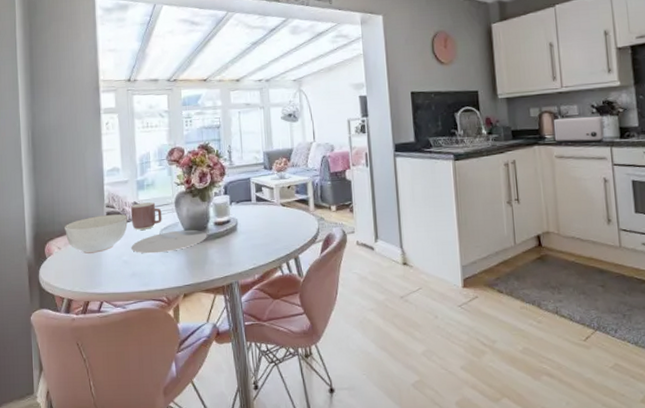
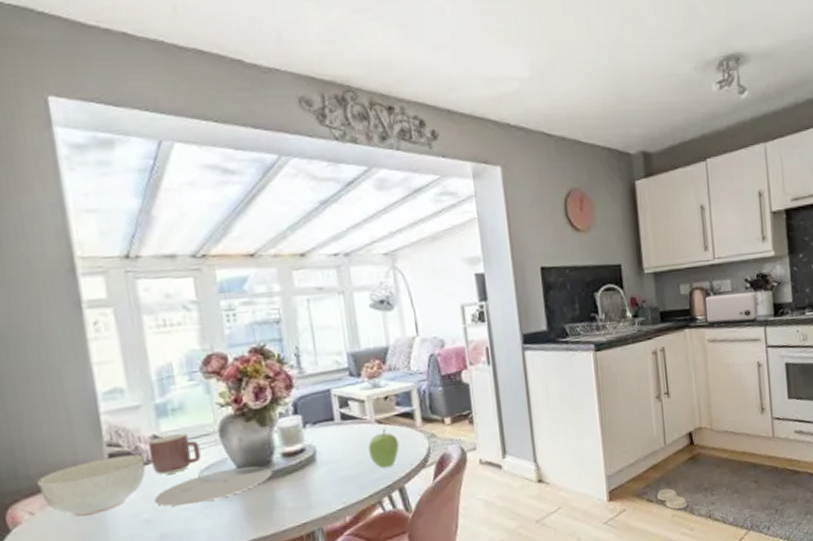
fruit: none [274,210,297,241] -> present [368,428,400,469]
pet bowl: none [506,283,536,302] -> present [656,488,688,510]

